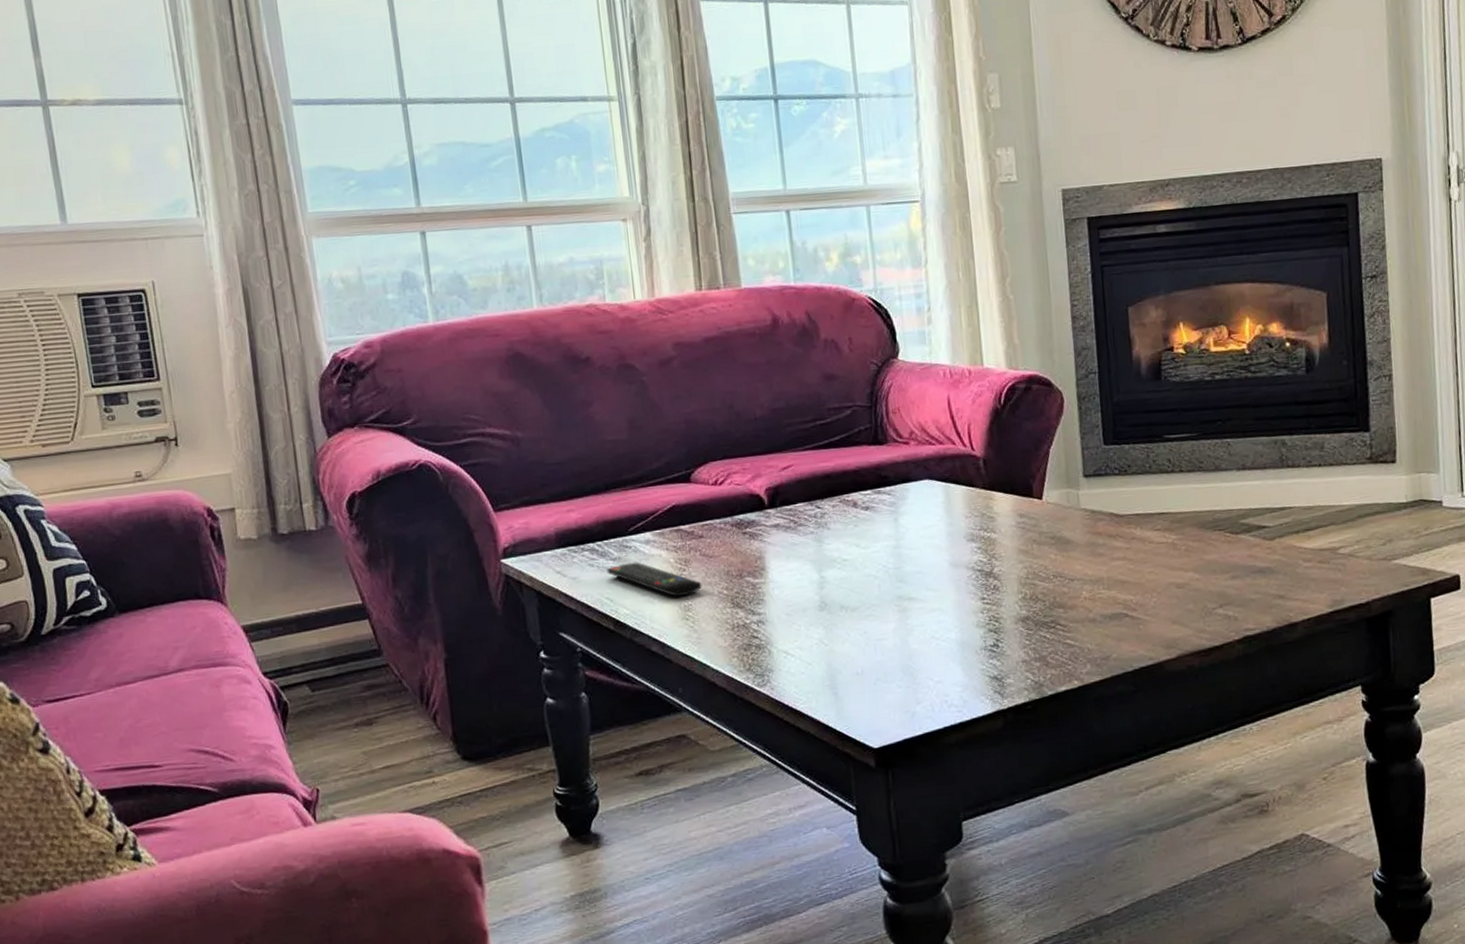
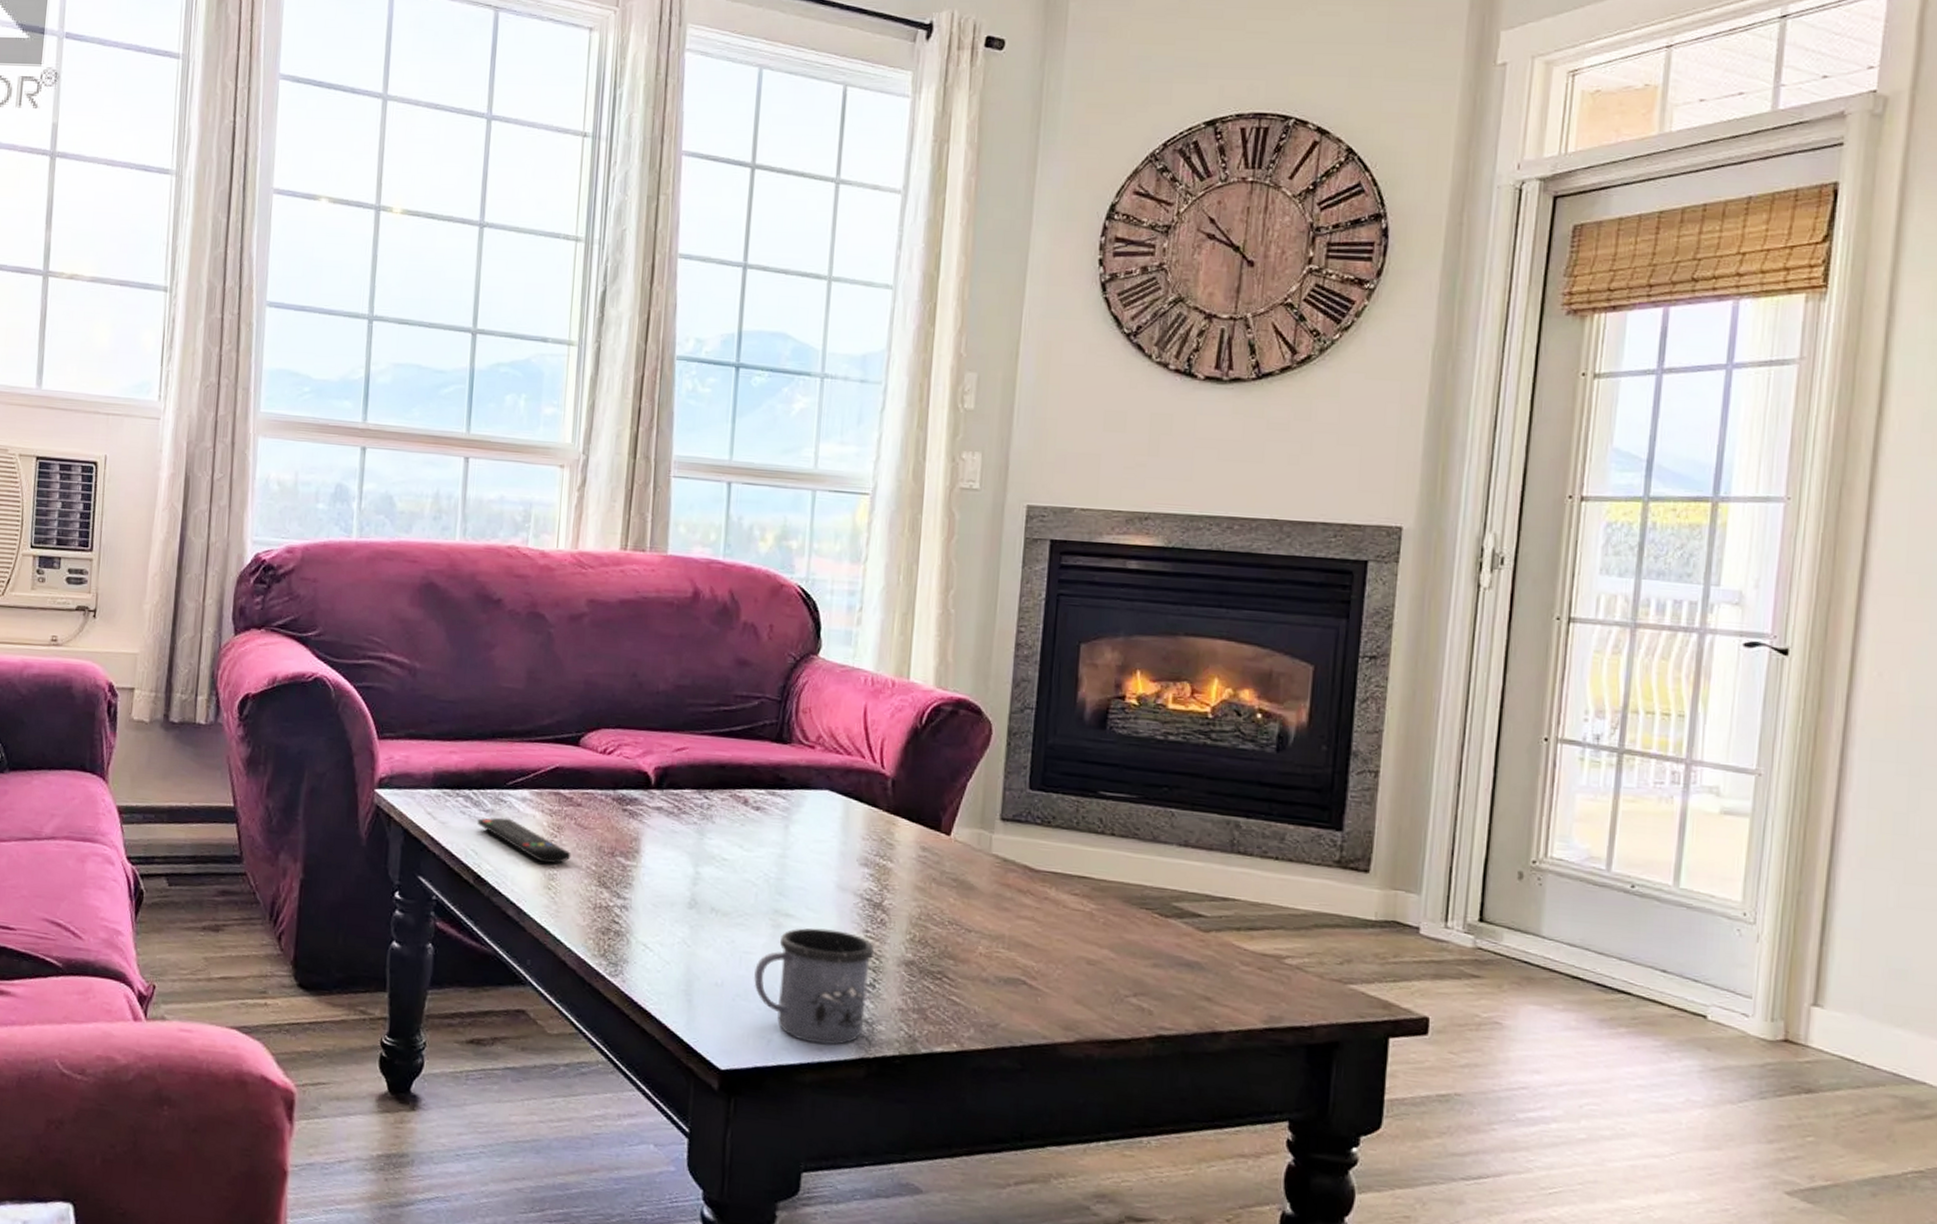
mug: none [889,602,995,707] -> present [754,928,875,1045]

